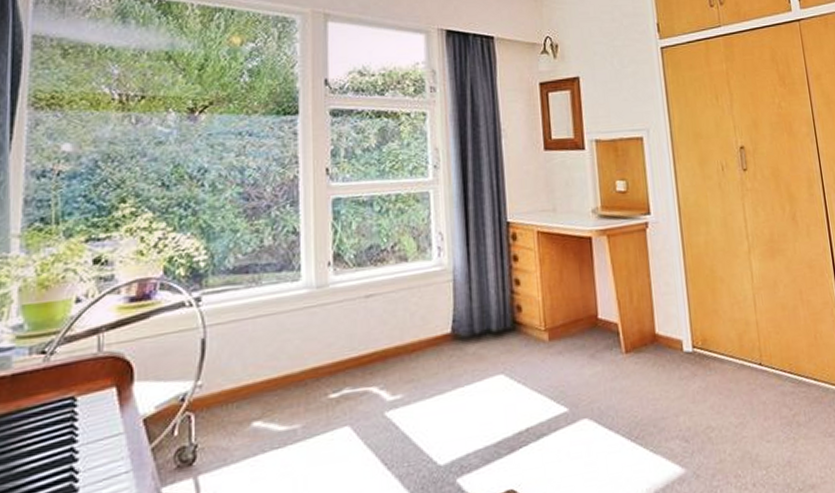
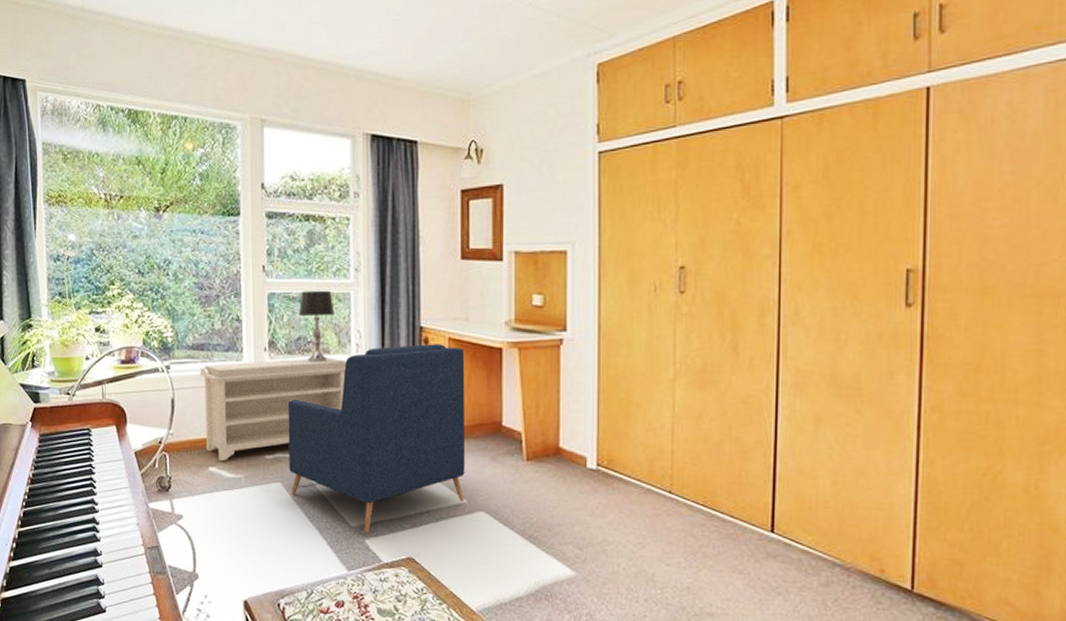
bench: none [242,265,428,412] -> present [199,358,347,461]
armchair: none [357,238,565,471] -> present [287,344,466,534]
table lamp: none [370,190,412,273] -> present [298,290,335,362]

